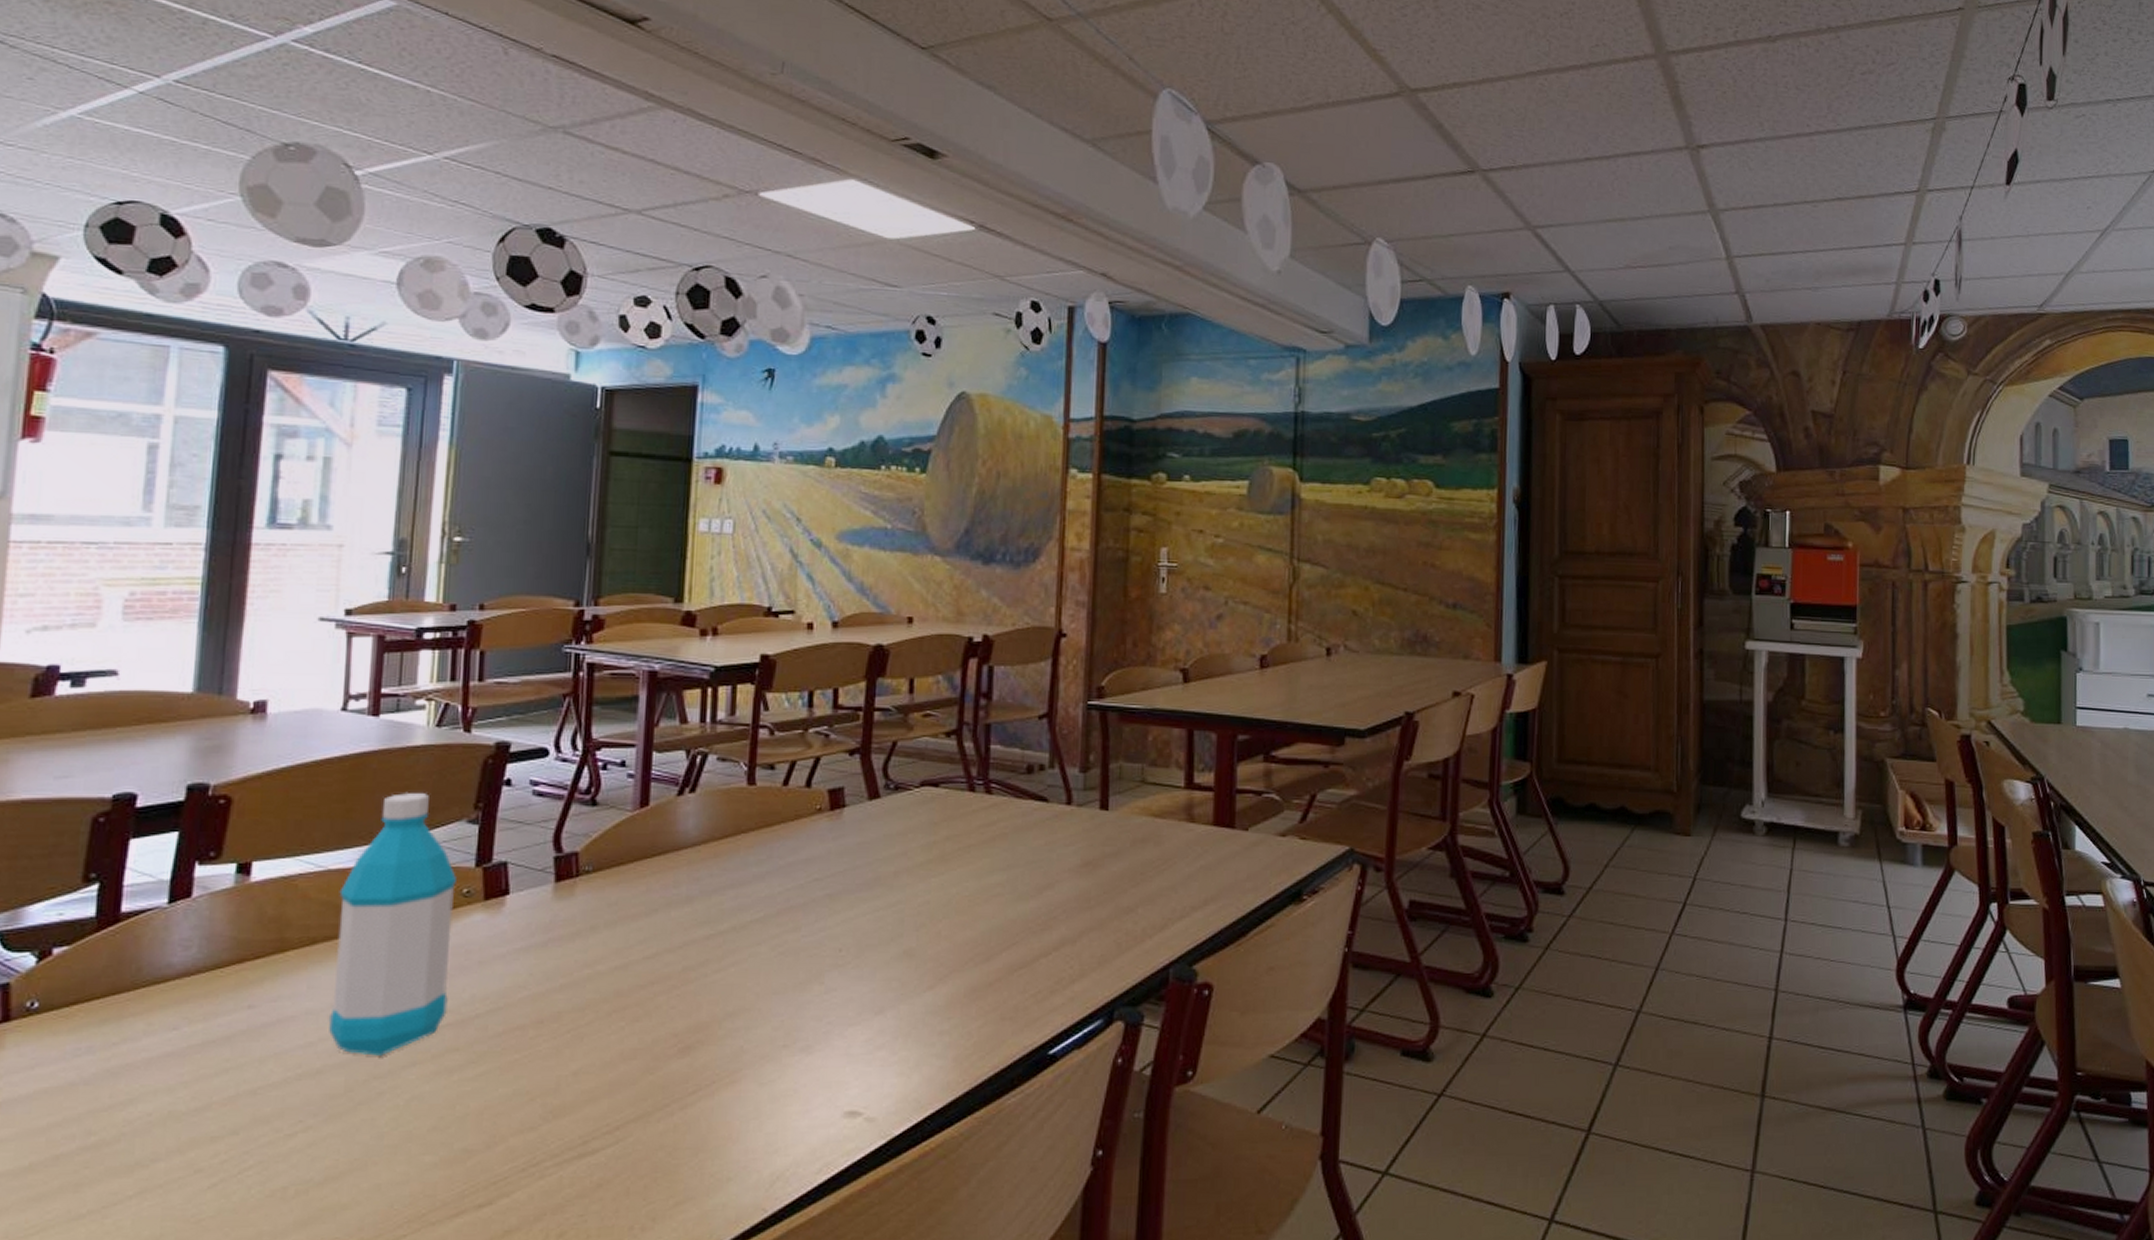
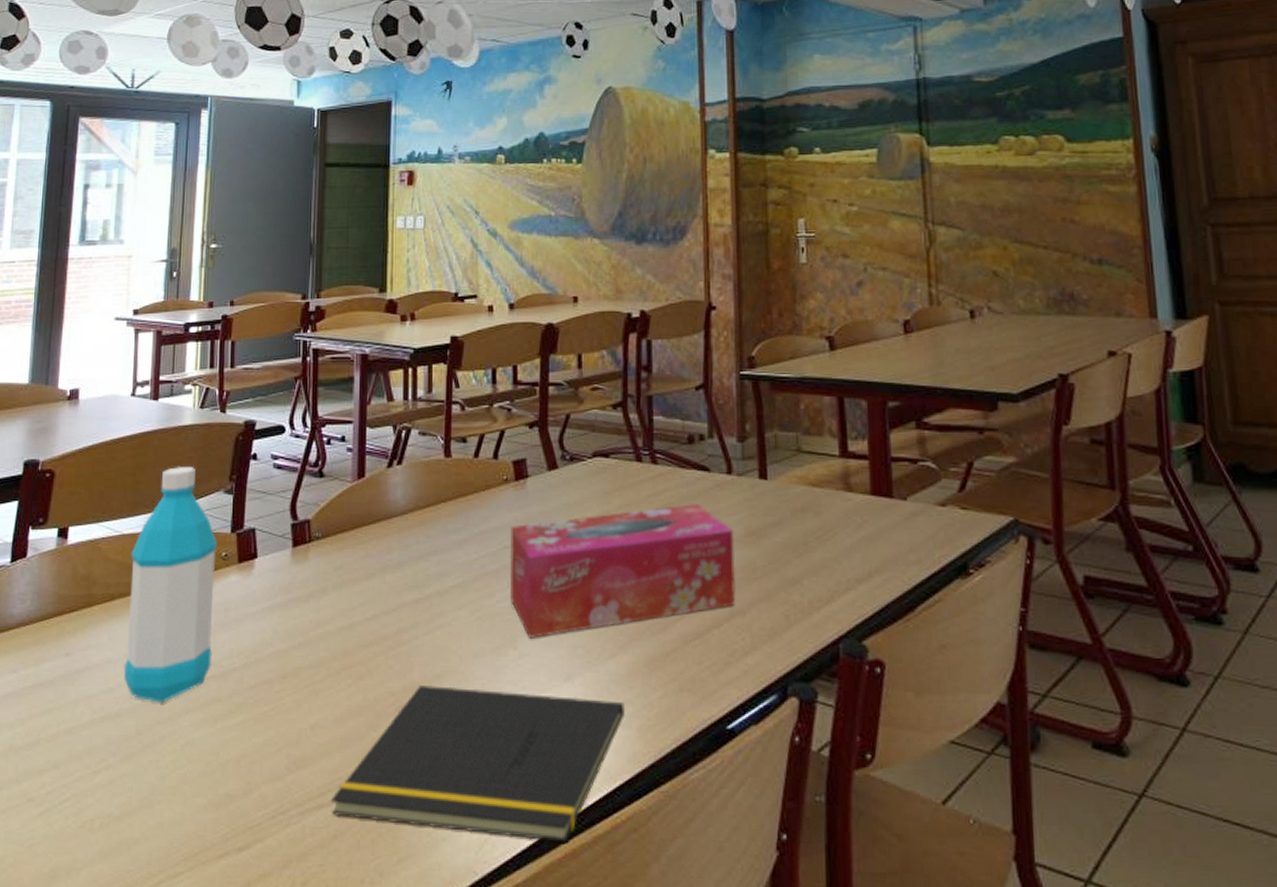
notepad: none [595,1024,941,1174] -> present [330,685,625,843]
tissue box: none [817,834,1069,973] -> present [509,504,736,638]

